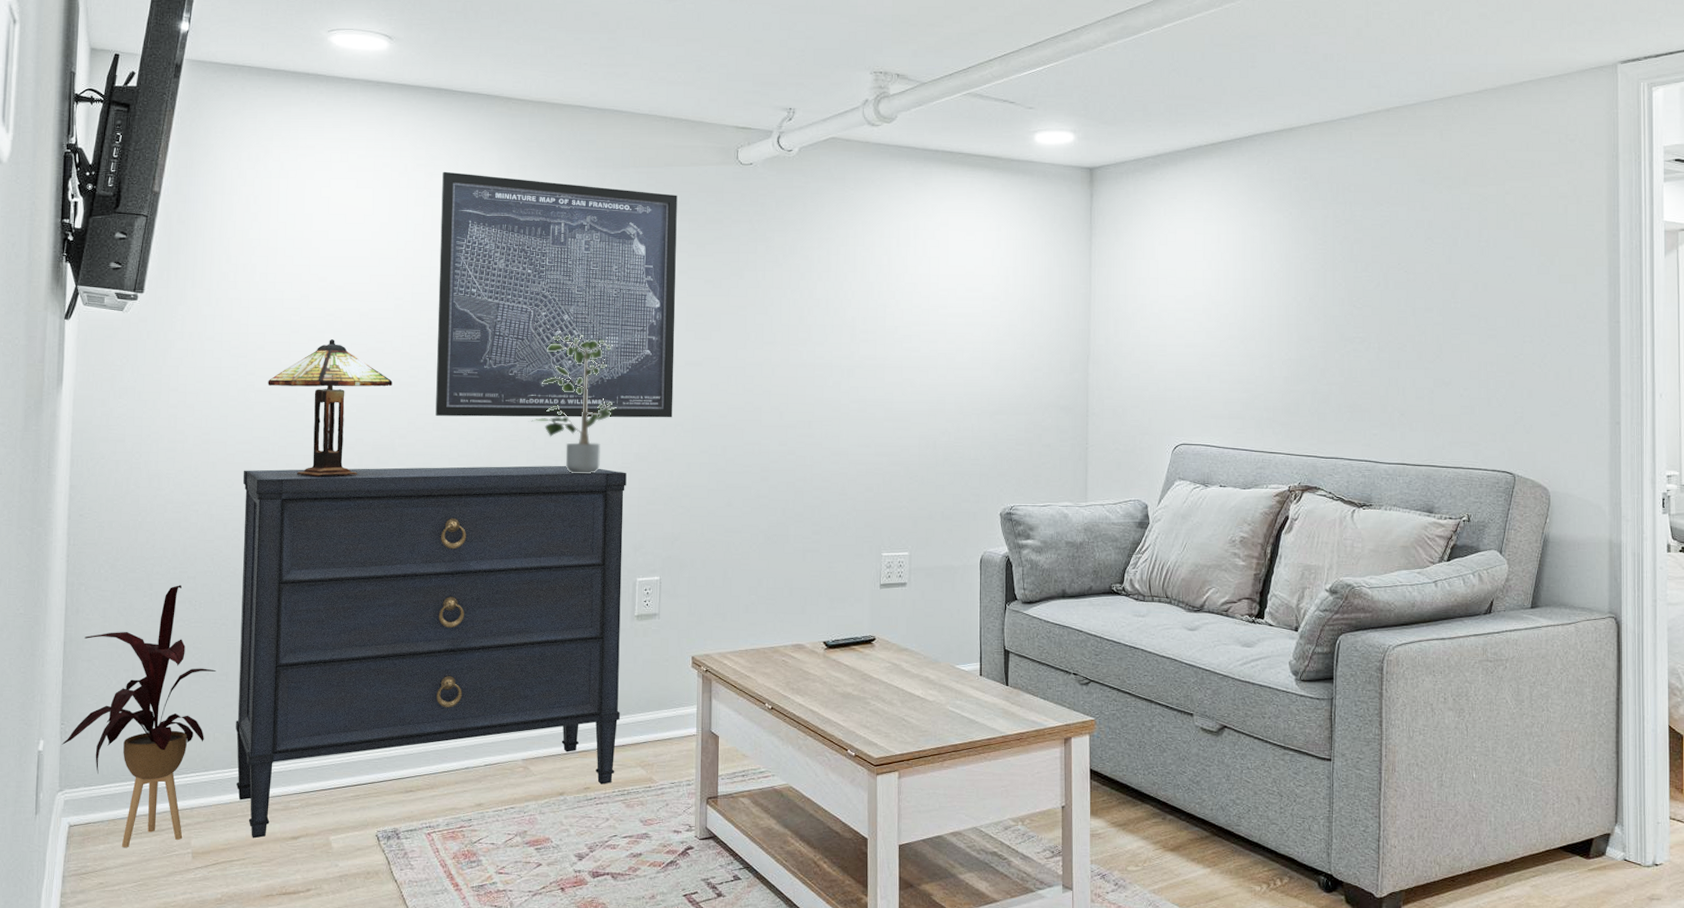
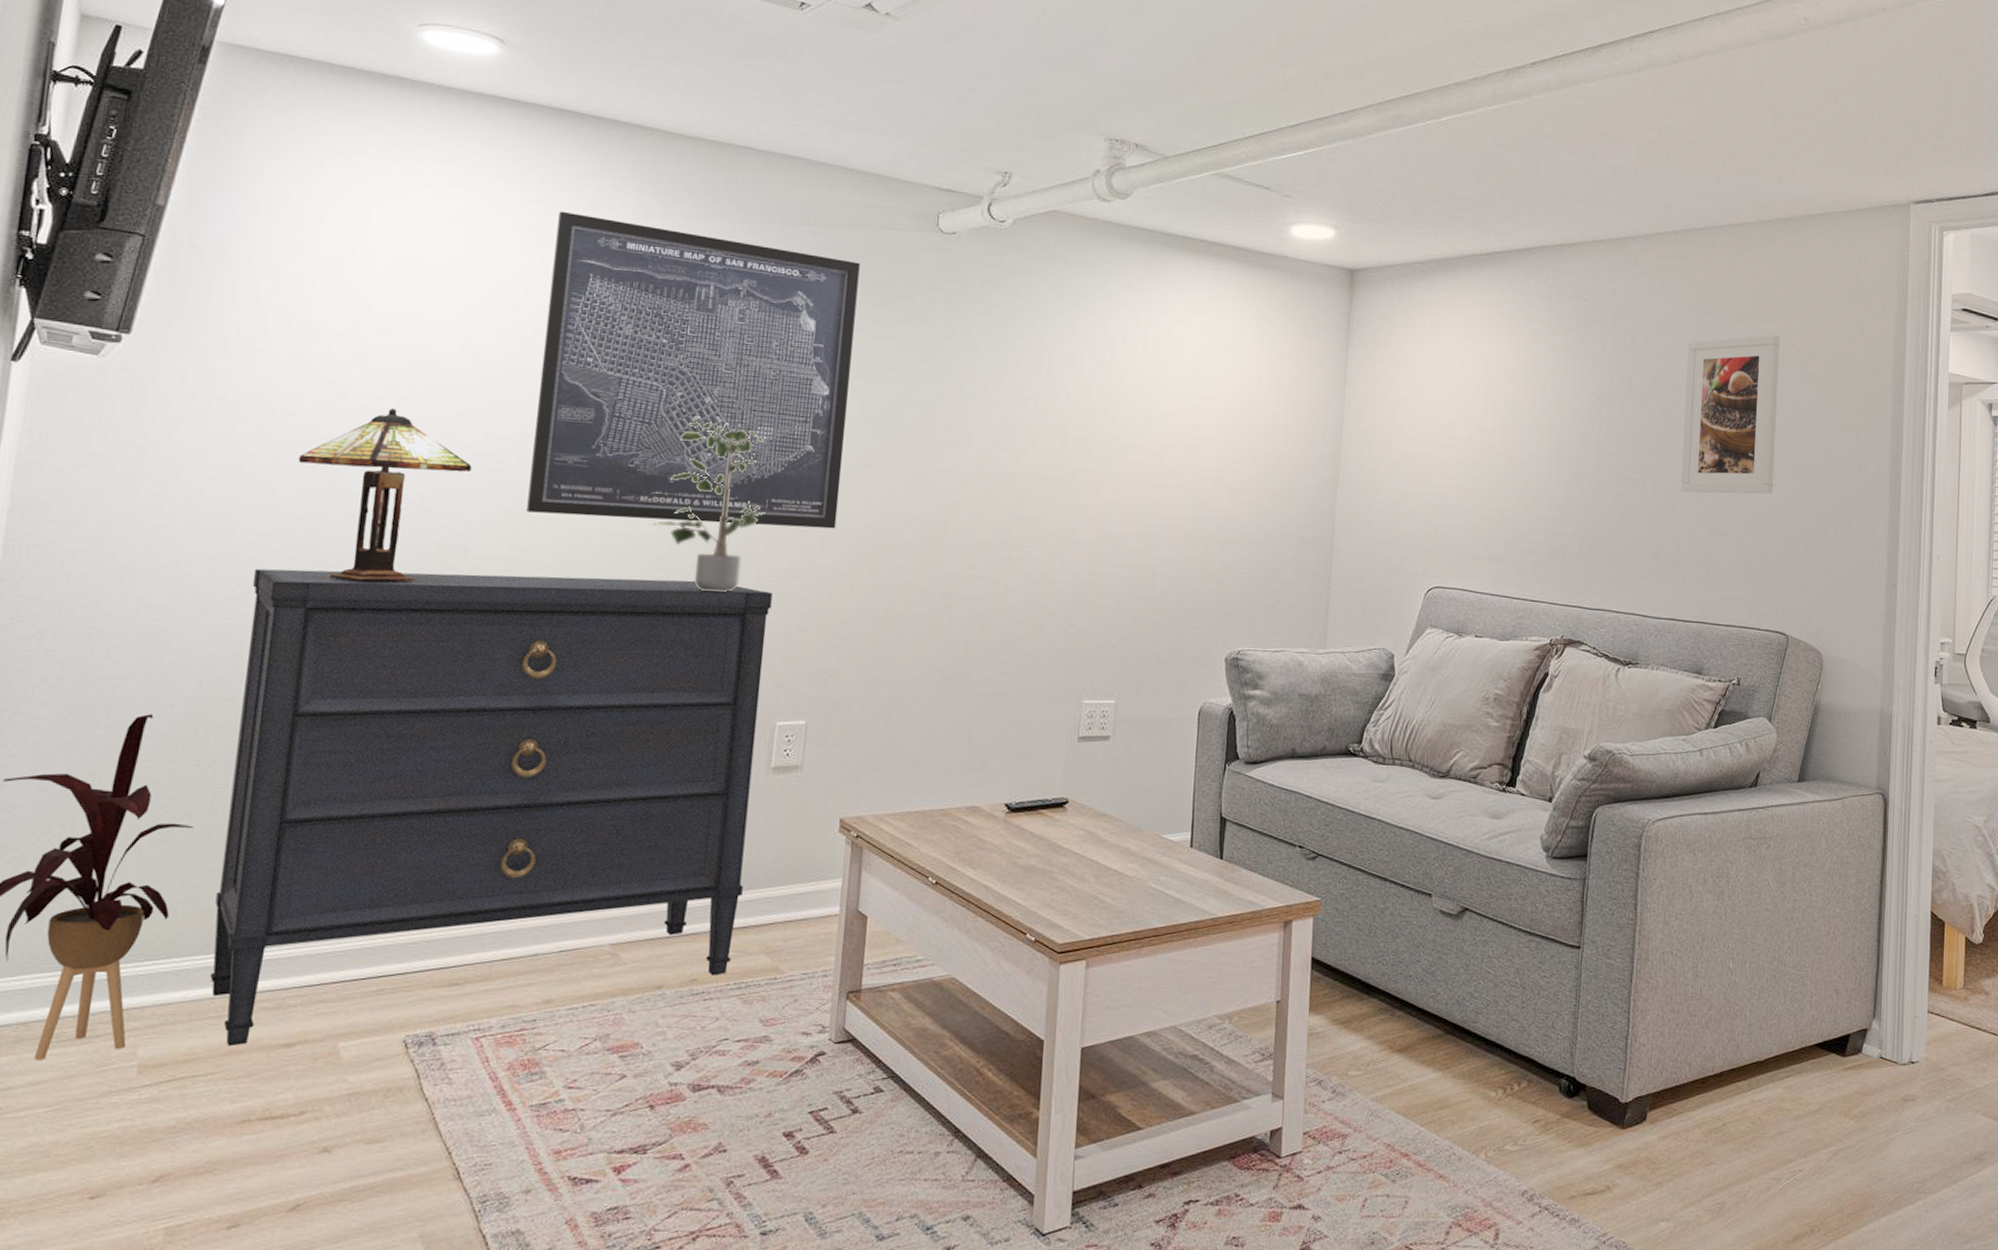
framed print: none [1404,198,1494,348] -> present [1681,335,1780,494]

